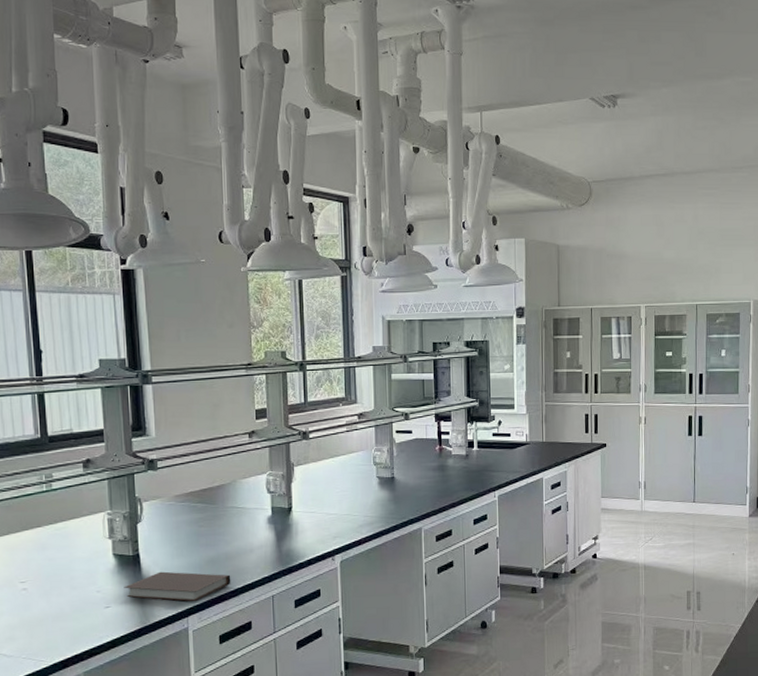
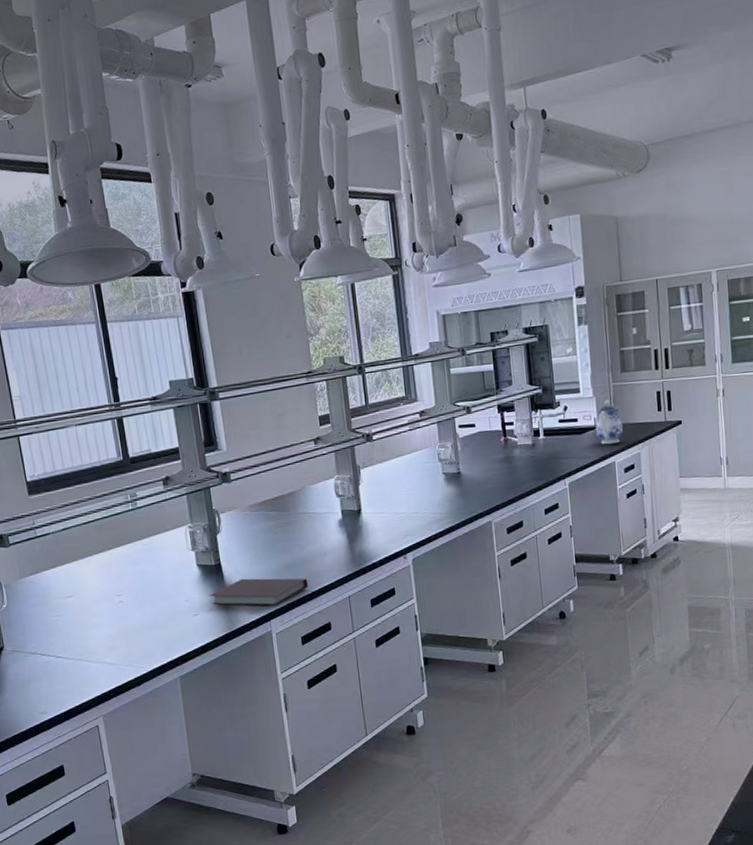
teapot: none [527,418,553,461] -> present [596,400,624,445]

